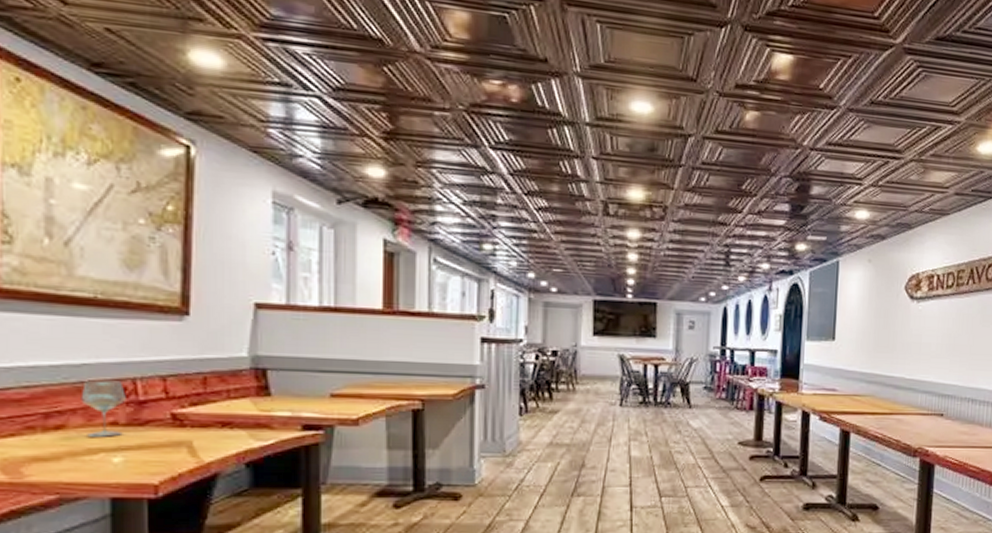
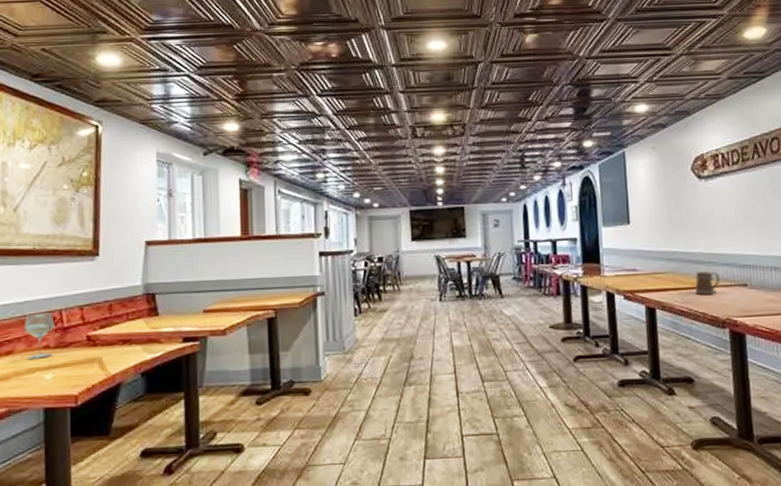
beer mug: none [892,398,918,423] -> present [695,271,720,296]

